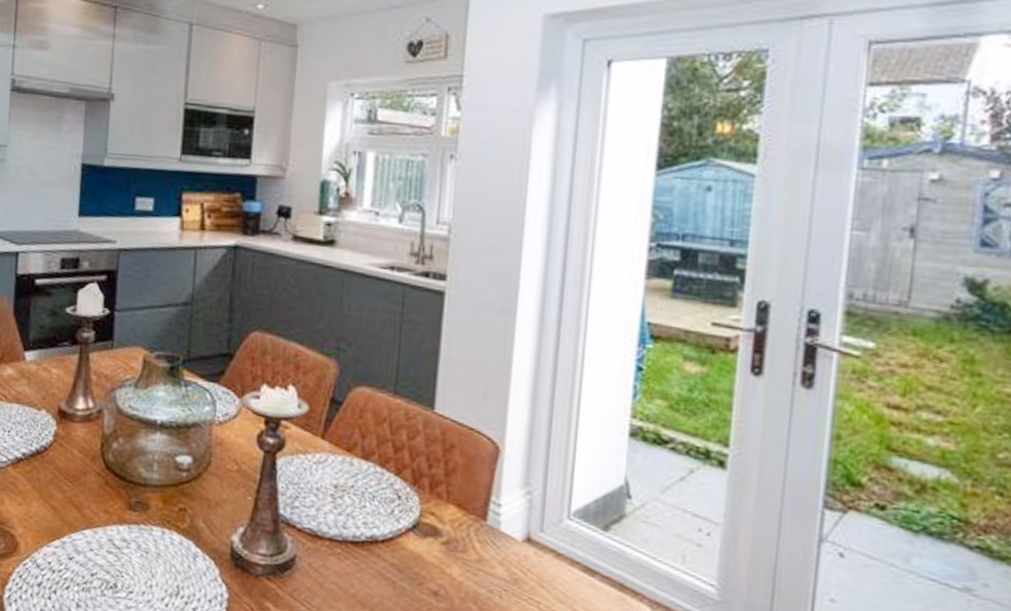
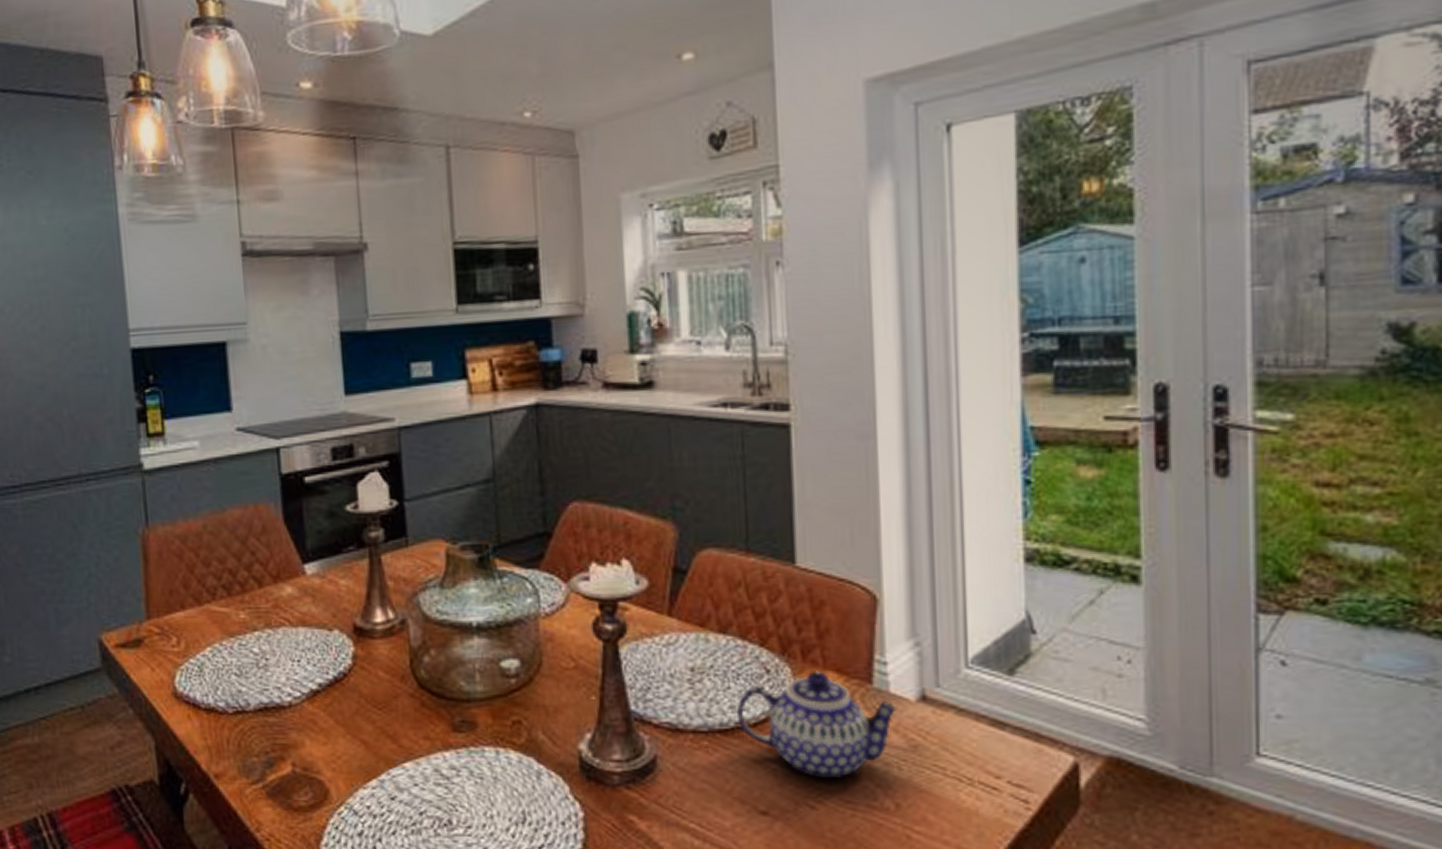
teapot: none [368,503,506,597] -> present [736,670,899,779]

